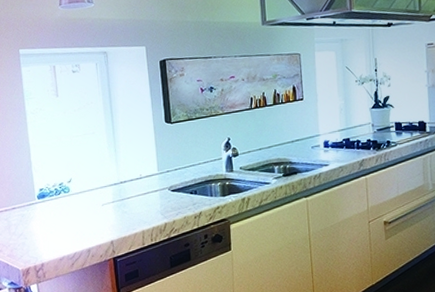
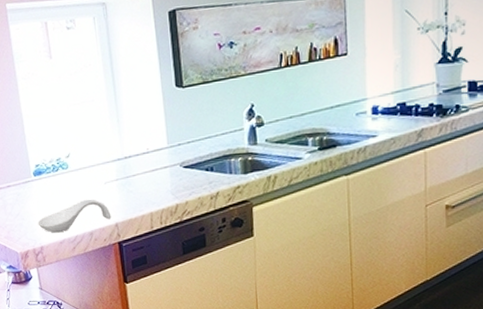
spoon rest: none [40,219,108,251] -> present [38,199,112,233]

